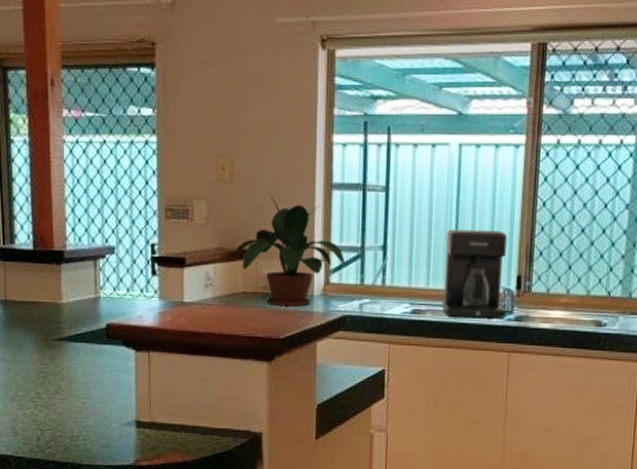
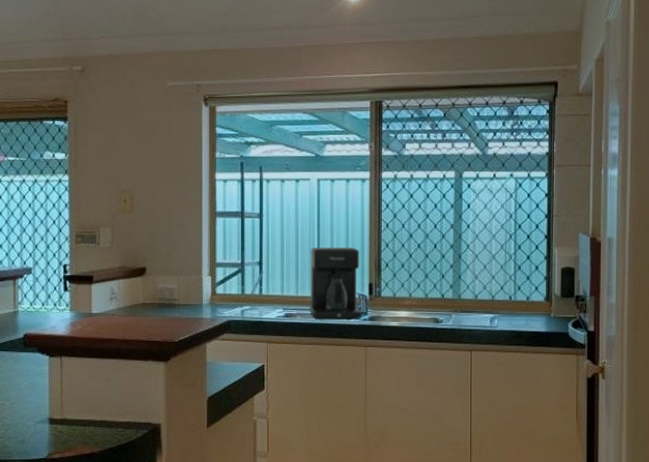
potted plant: present [233,194,345,307] -> none [134,221,229,314]

